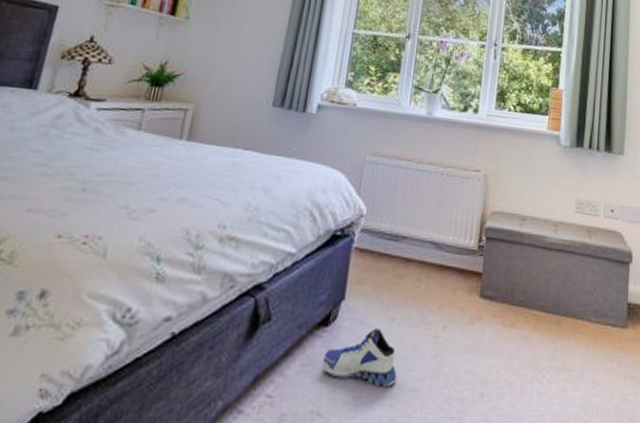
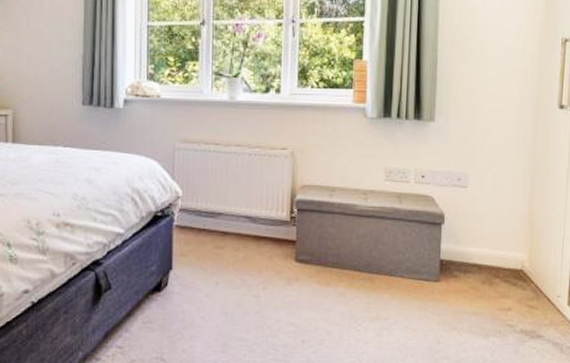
sneaker: present [321,328,397,387] -> none [160,291,226,338]

